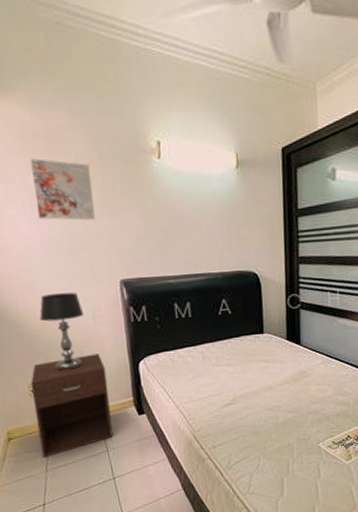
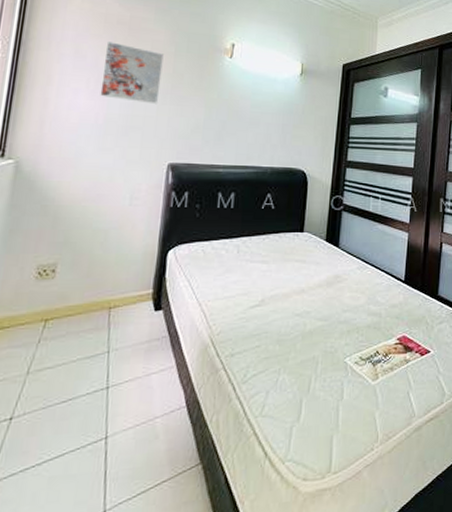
nightstand: present [31,353,114,457] -> none [28,237,130,355]
table lamp: present [39,292,85,371] -> none [73,170,122,252]

